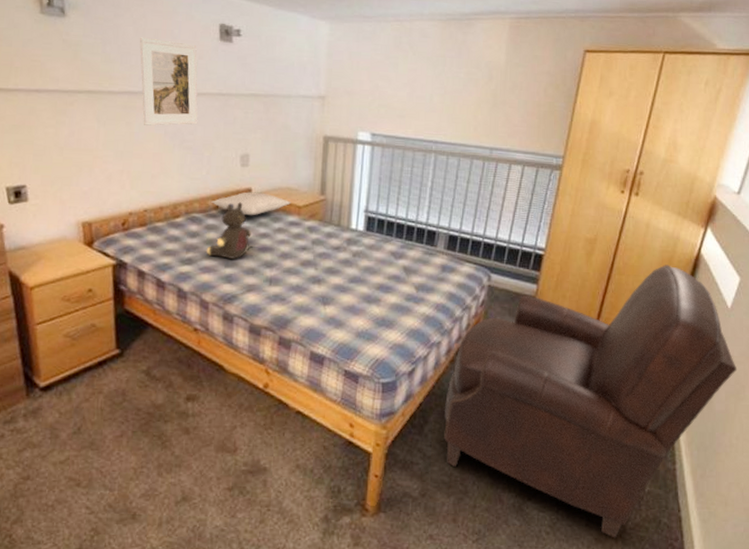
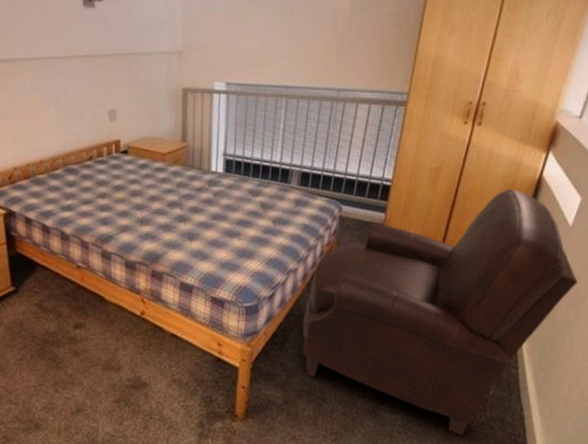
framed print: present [139,37,198,126] -> none [12,8,69,89]
teddy bear: present [206,202,251,259] -> none [83,153,122,204]
pillow: present [210,191,292,216] -> none [84,143,157,165]

